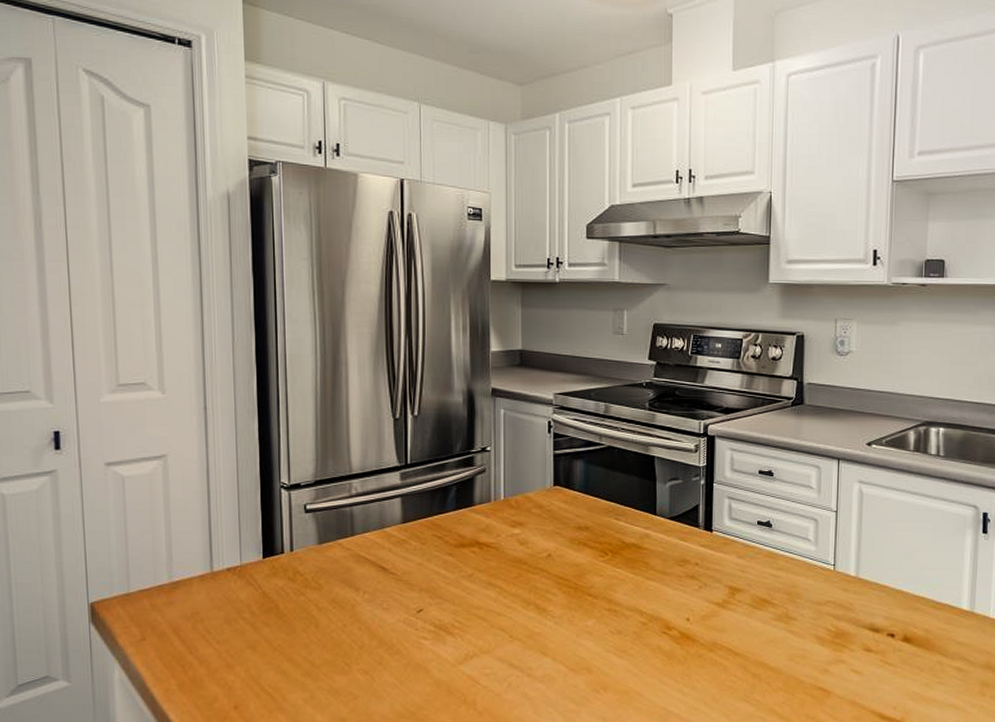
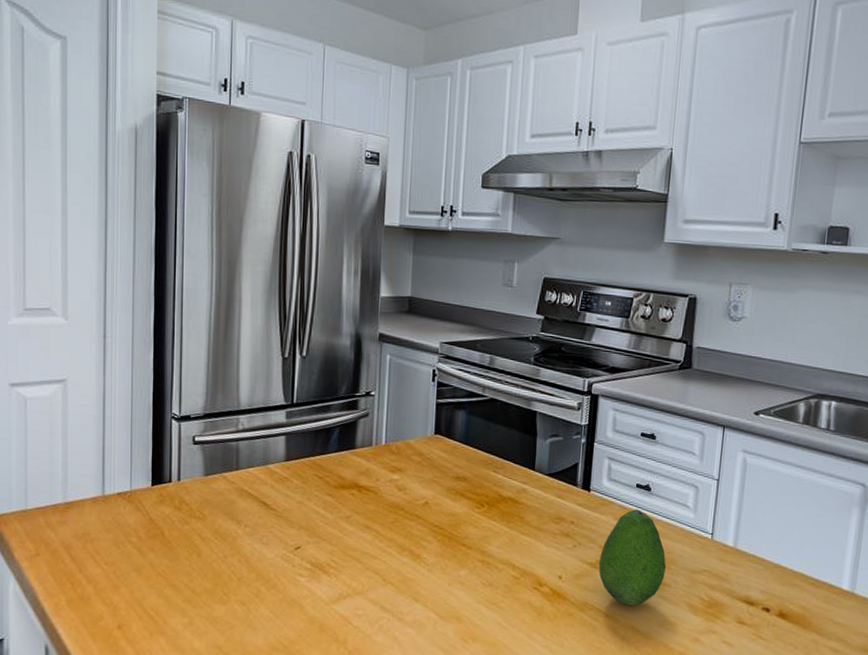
fruit: none [725,546,792,642] -> present [598,509,667,605]

